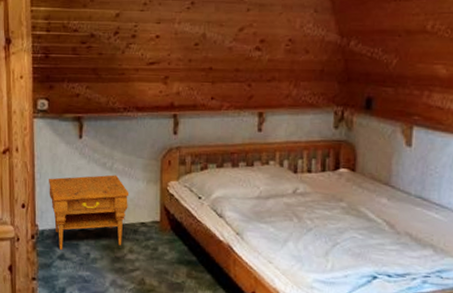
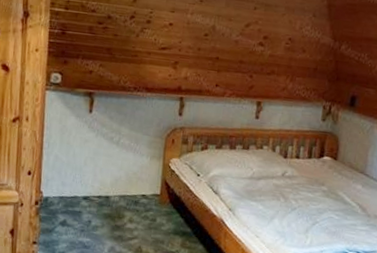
nightstand: present [49,174,130,251] -> none [55,148,134,217]

